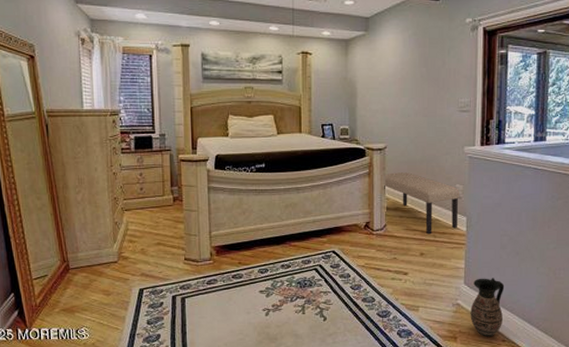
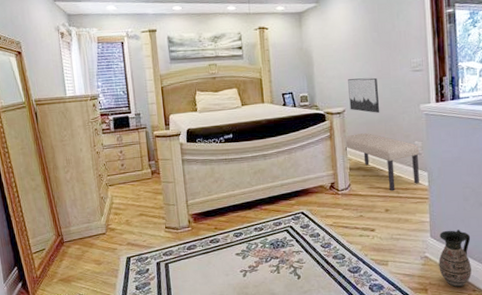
wall art: none [392,113,423,152] -> present [348,77,380,113]

